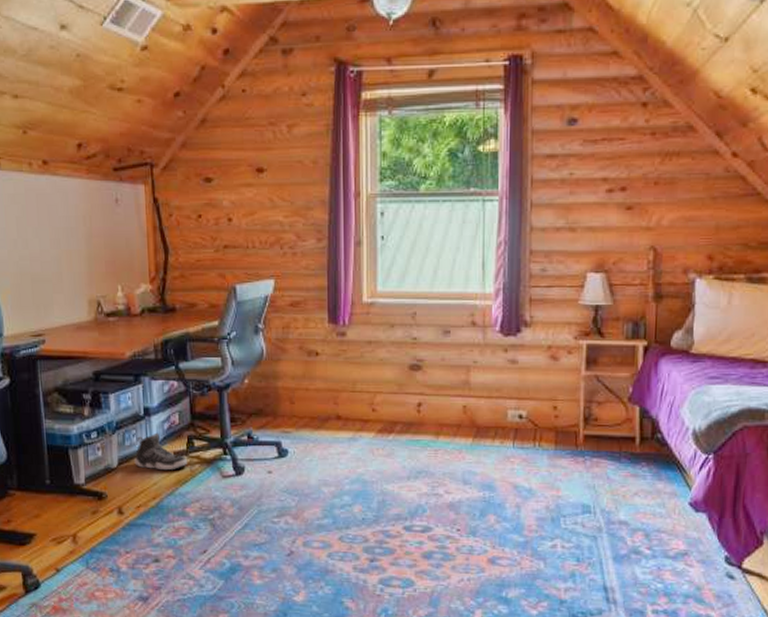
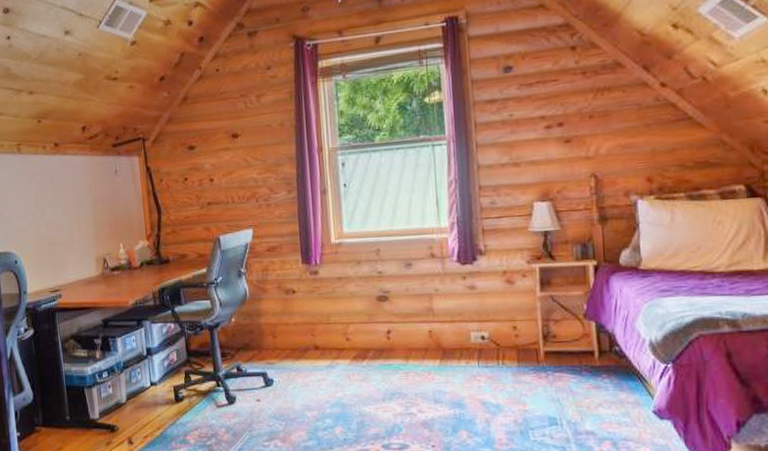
sneaker: present [134,432,187,471] -> none [140,370,186,403]

